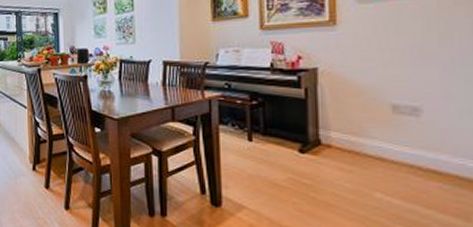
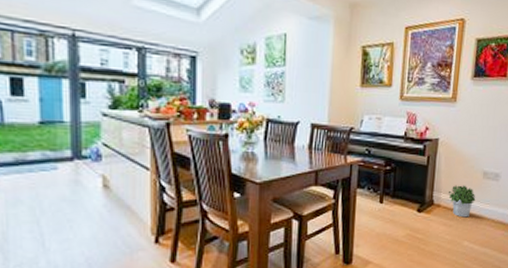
potted plant: none [342,122,385,162] -> present [449,185,476,218]

